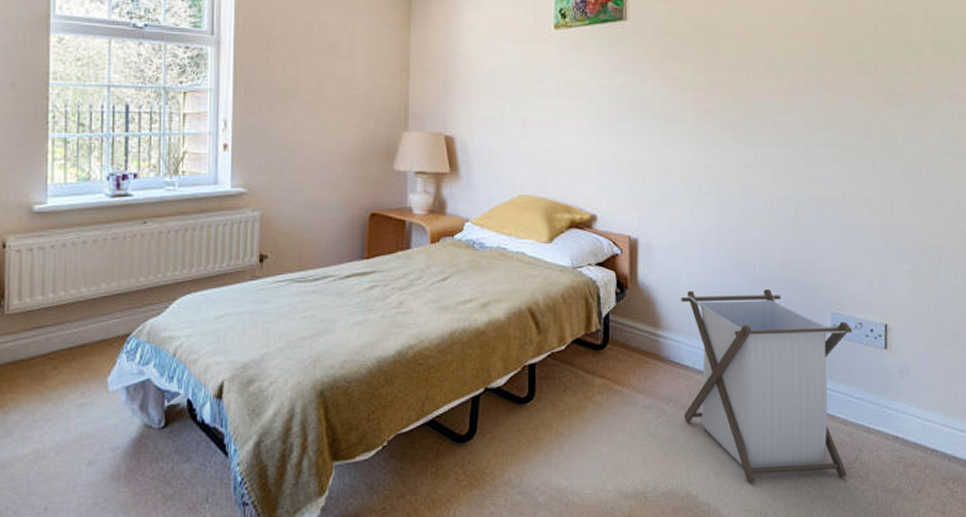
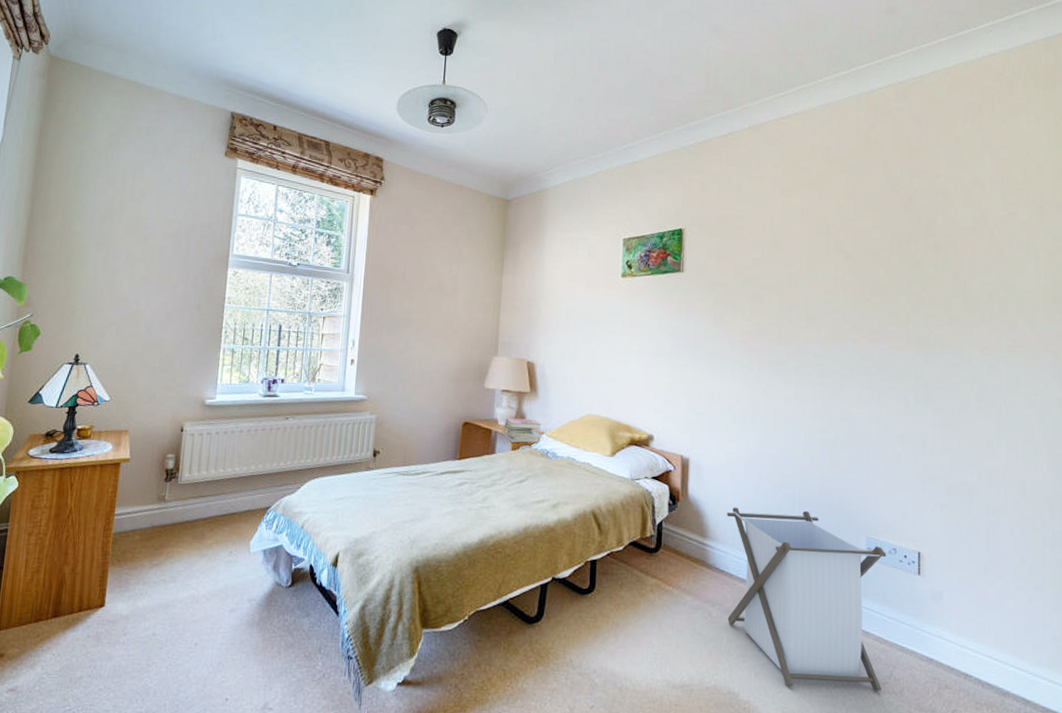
books: none [420,204,468,234] -> present [503,418,543,443]

